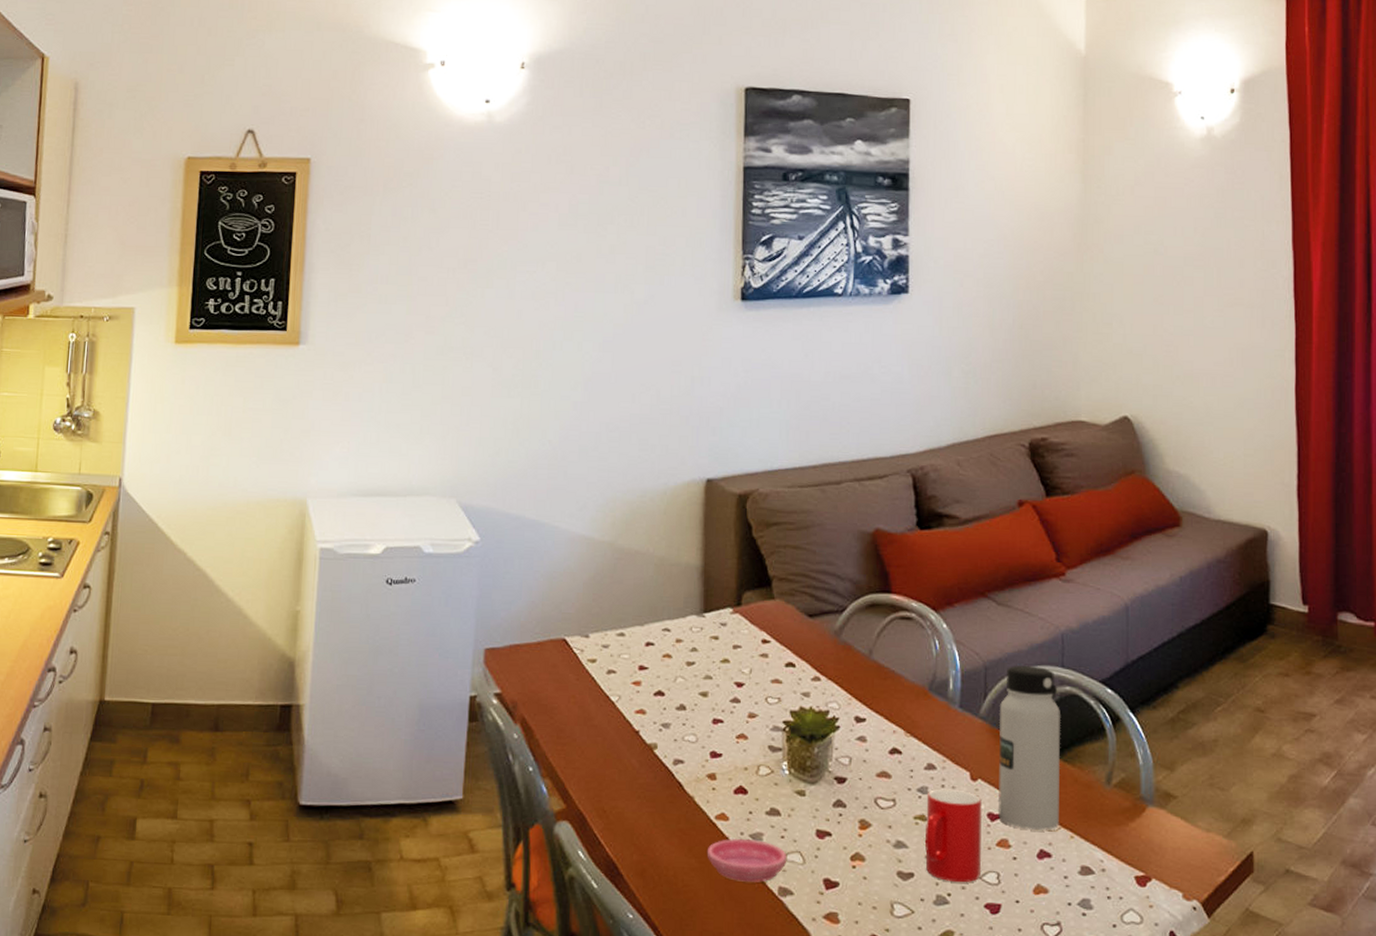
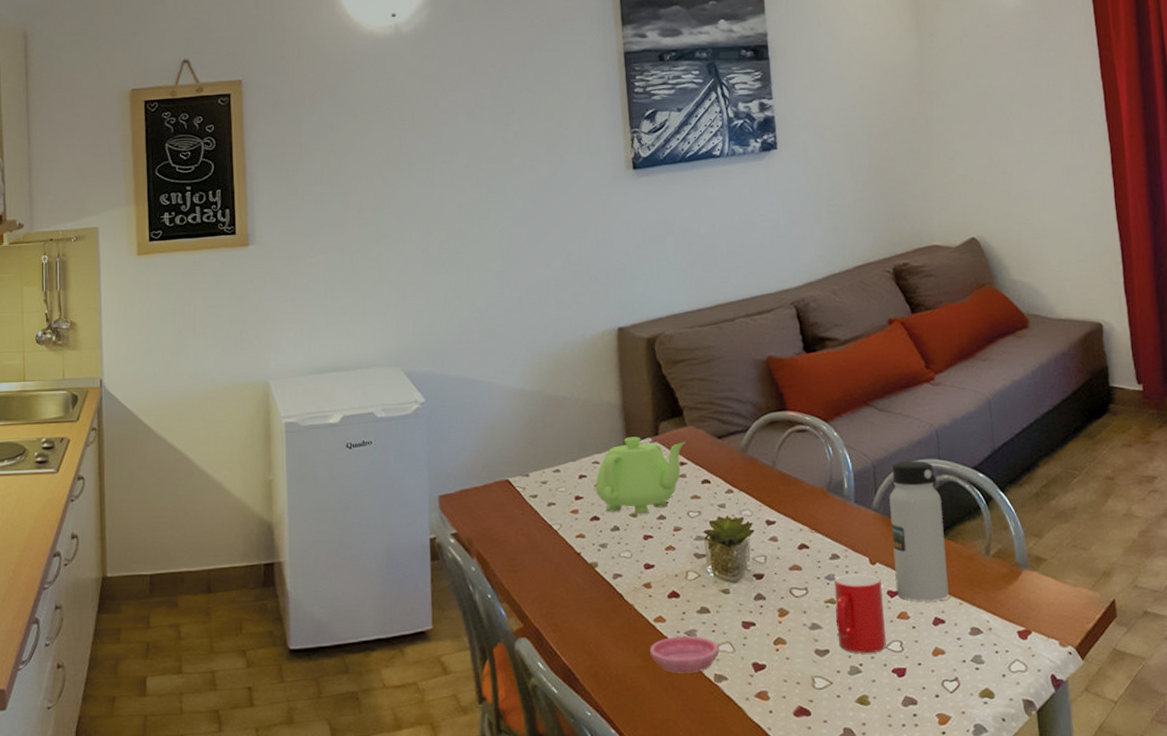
teapot: none [663,604,773,695] -> present [595,436,687,515]

